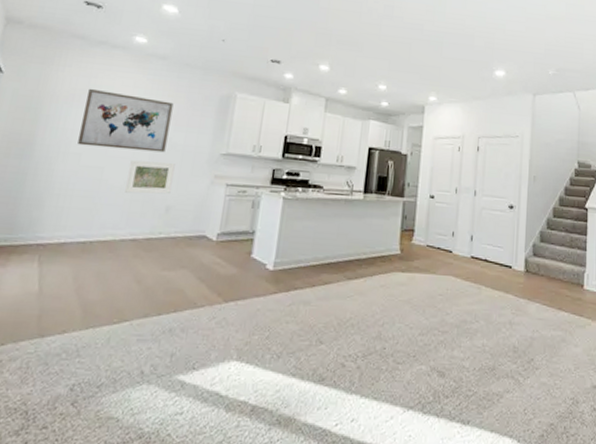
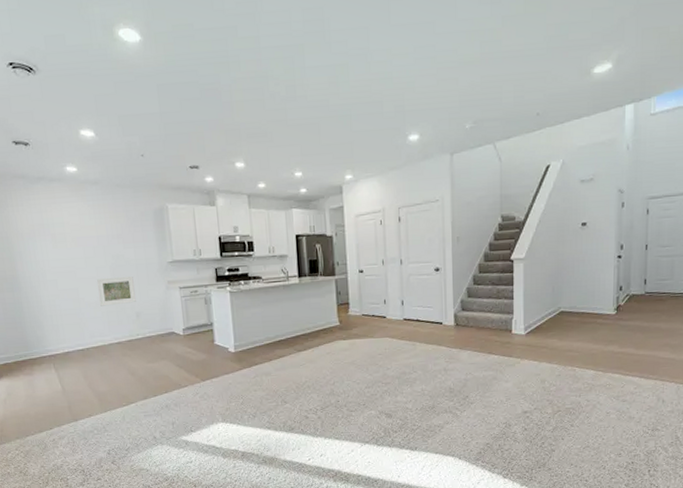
wall art: present [77,88,174,153] -> none [44,222,122,273]

